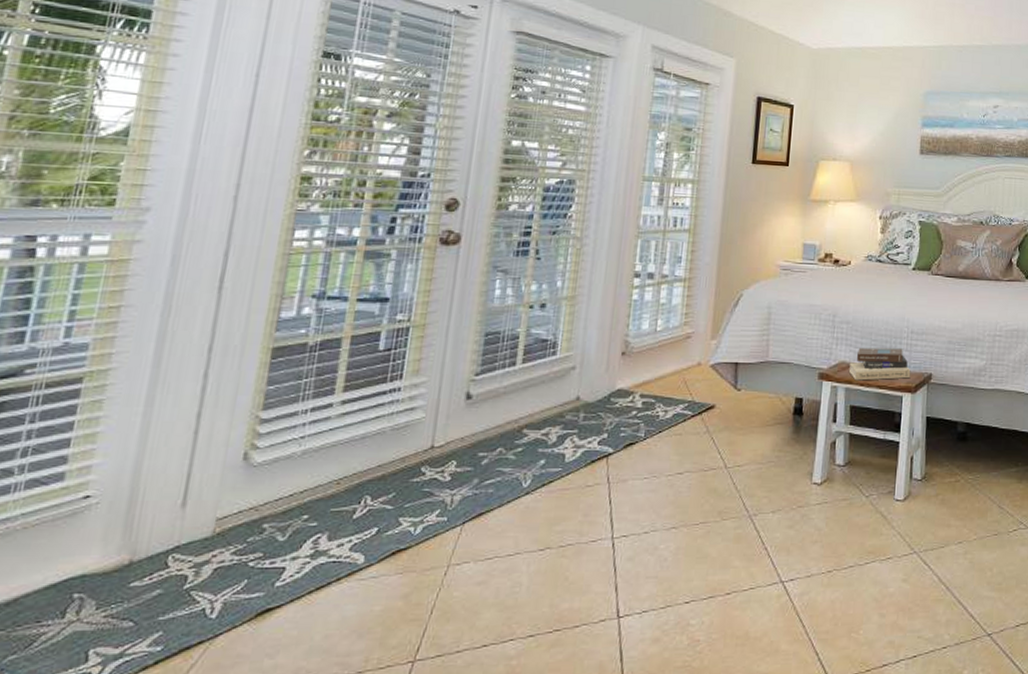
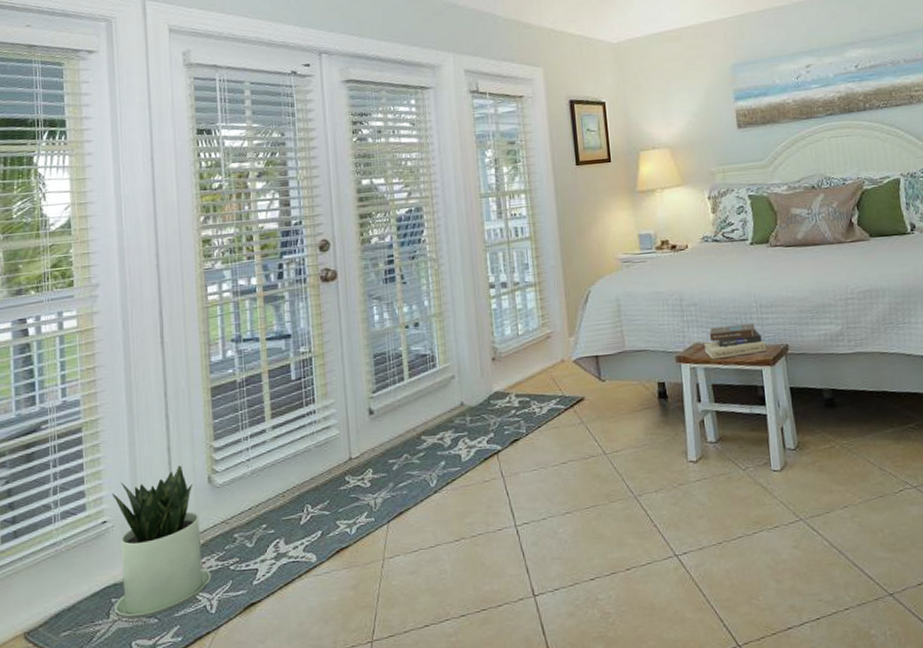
planter: none [74,436,222,621] -> present [112,465,212,620]

